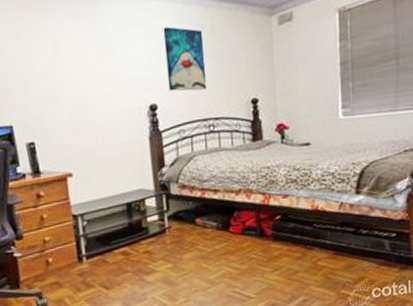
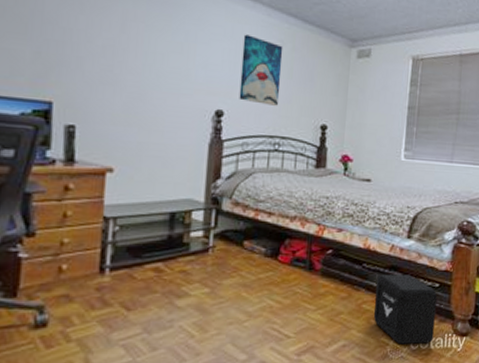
air purifier: none [329,228,396,295] -> present [373,274,437,344]

